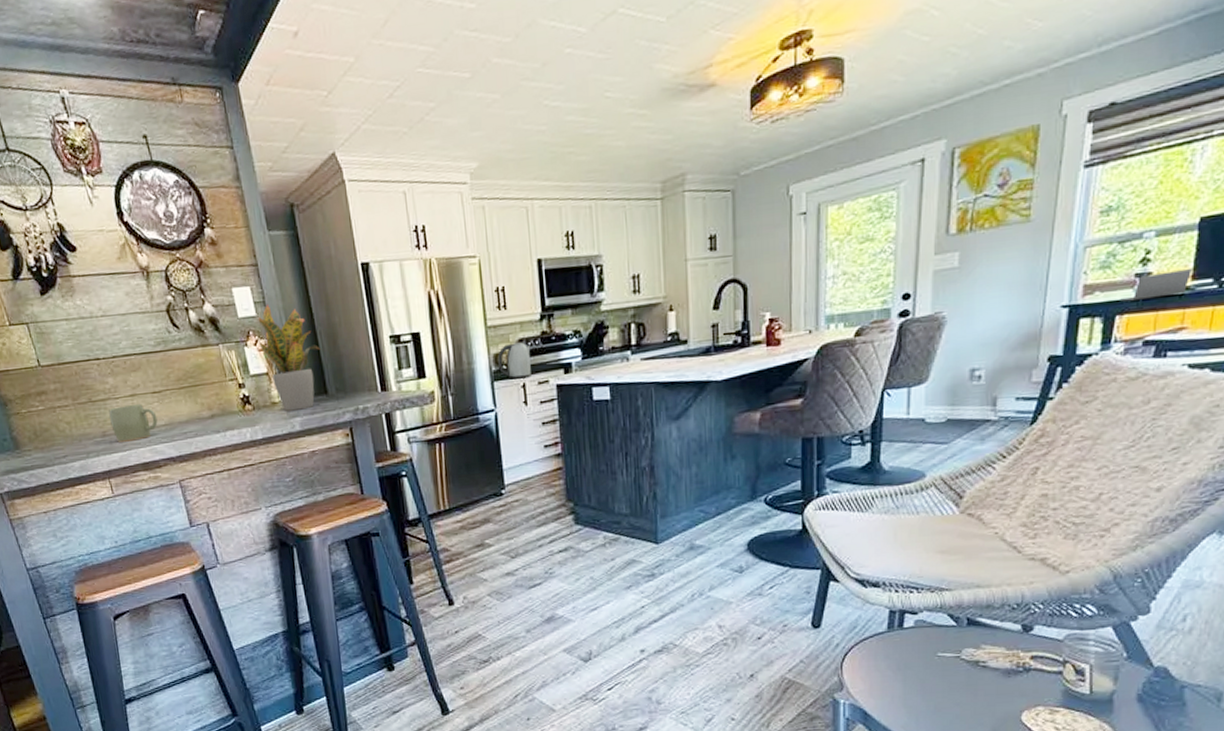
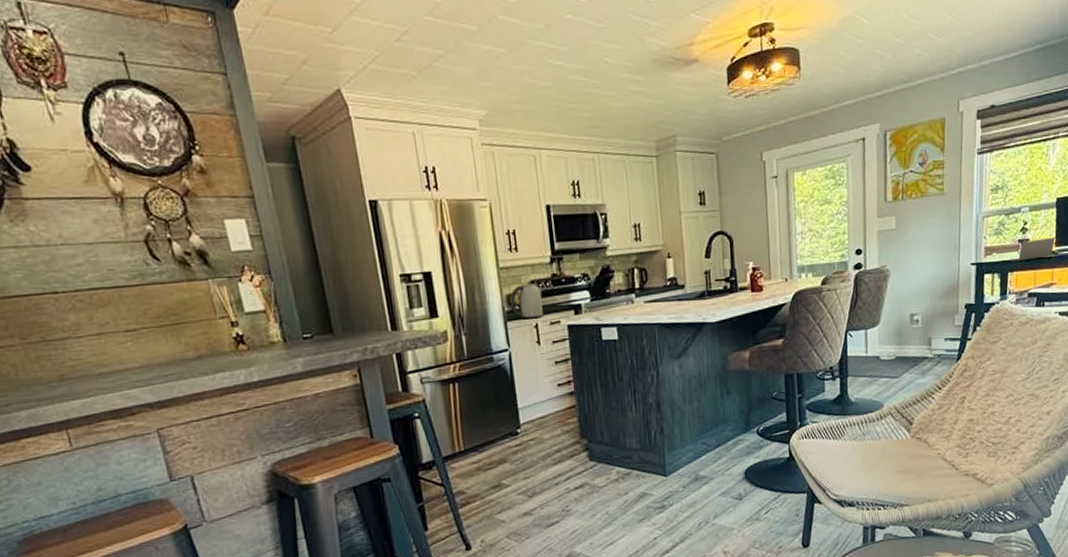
mug: present [109,403,158,444] -> none [68,343,131,389]
potted plant: present [258,303,321,413] -> none [254,237,325,353]

